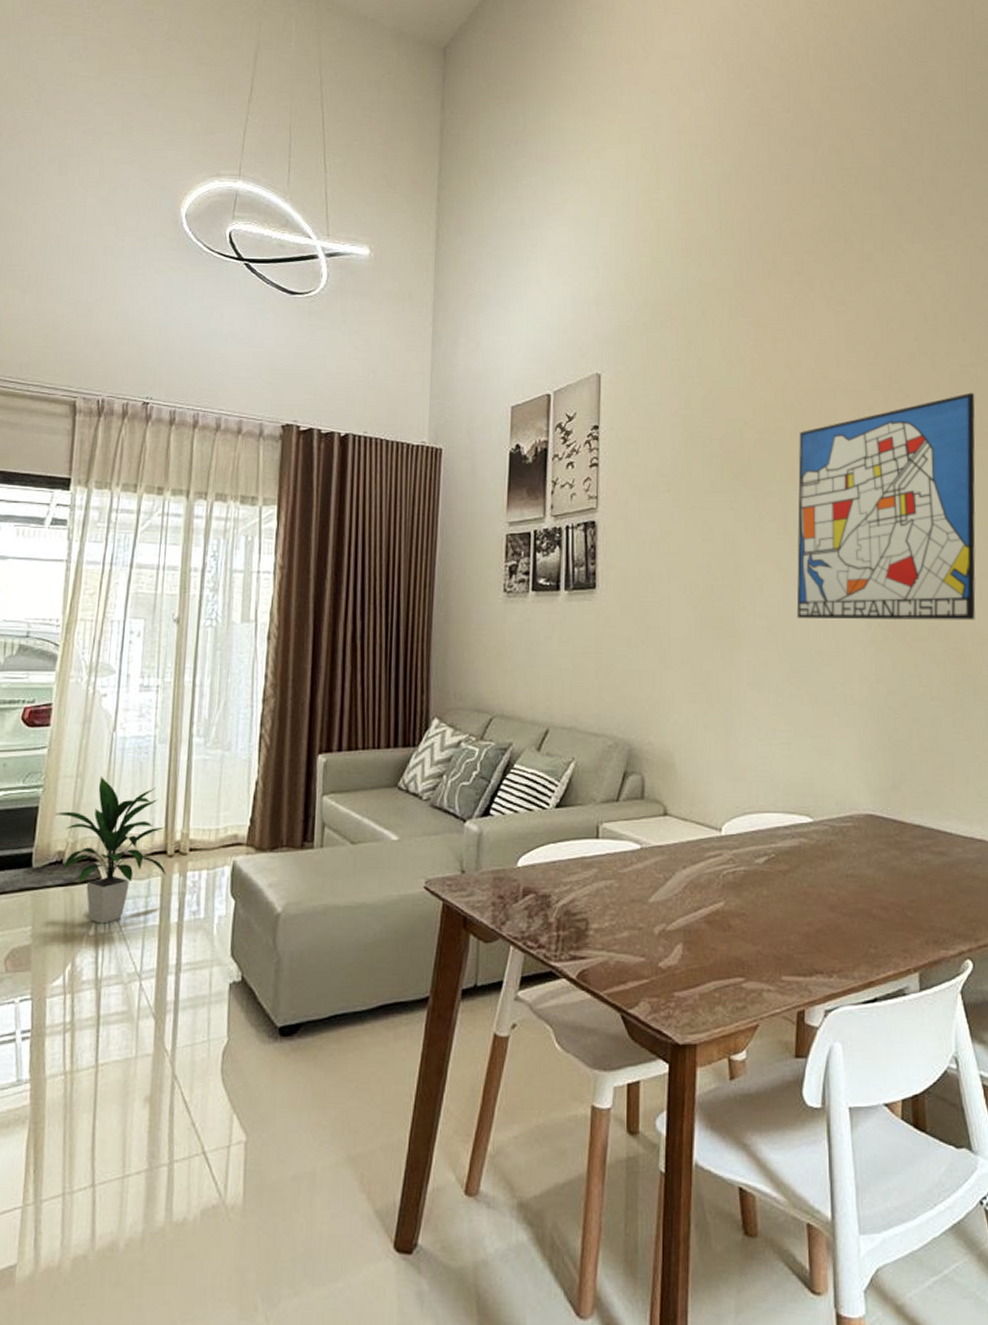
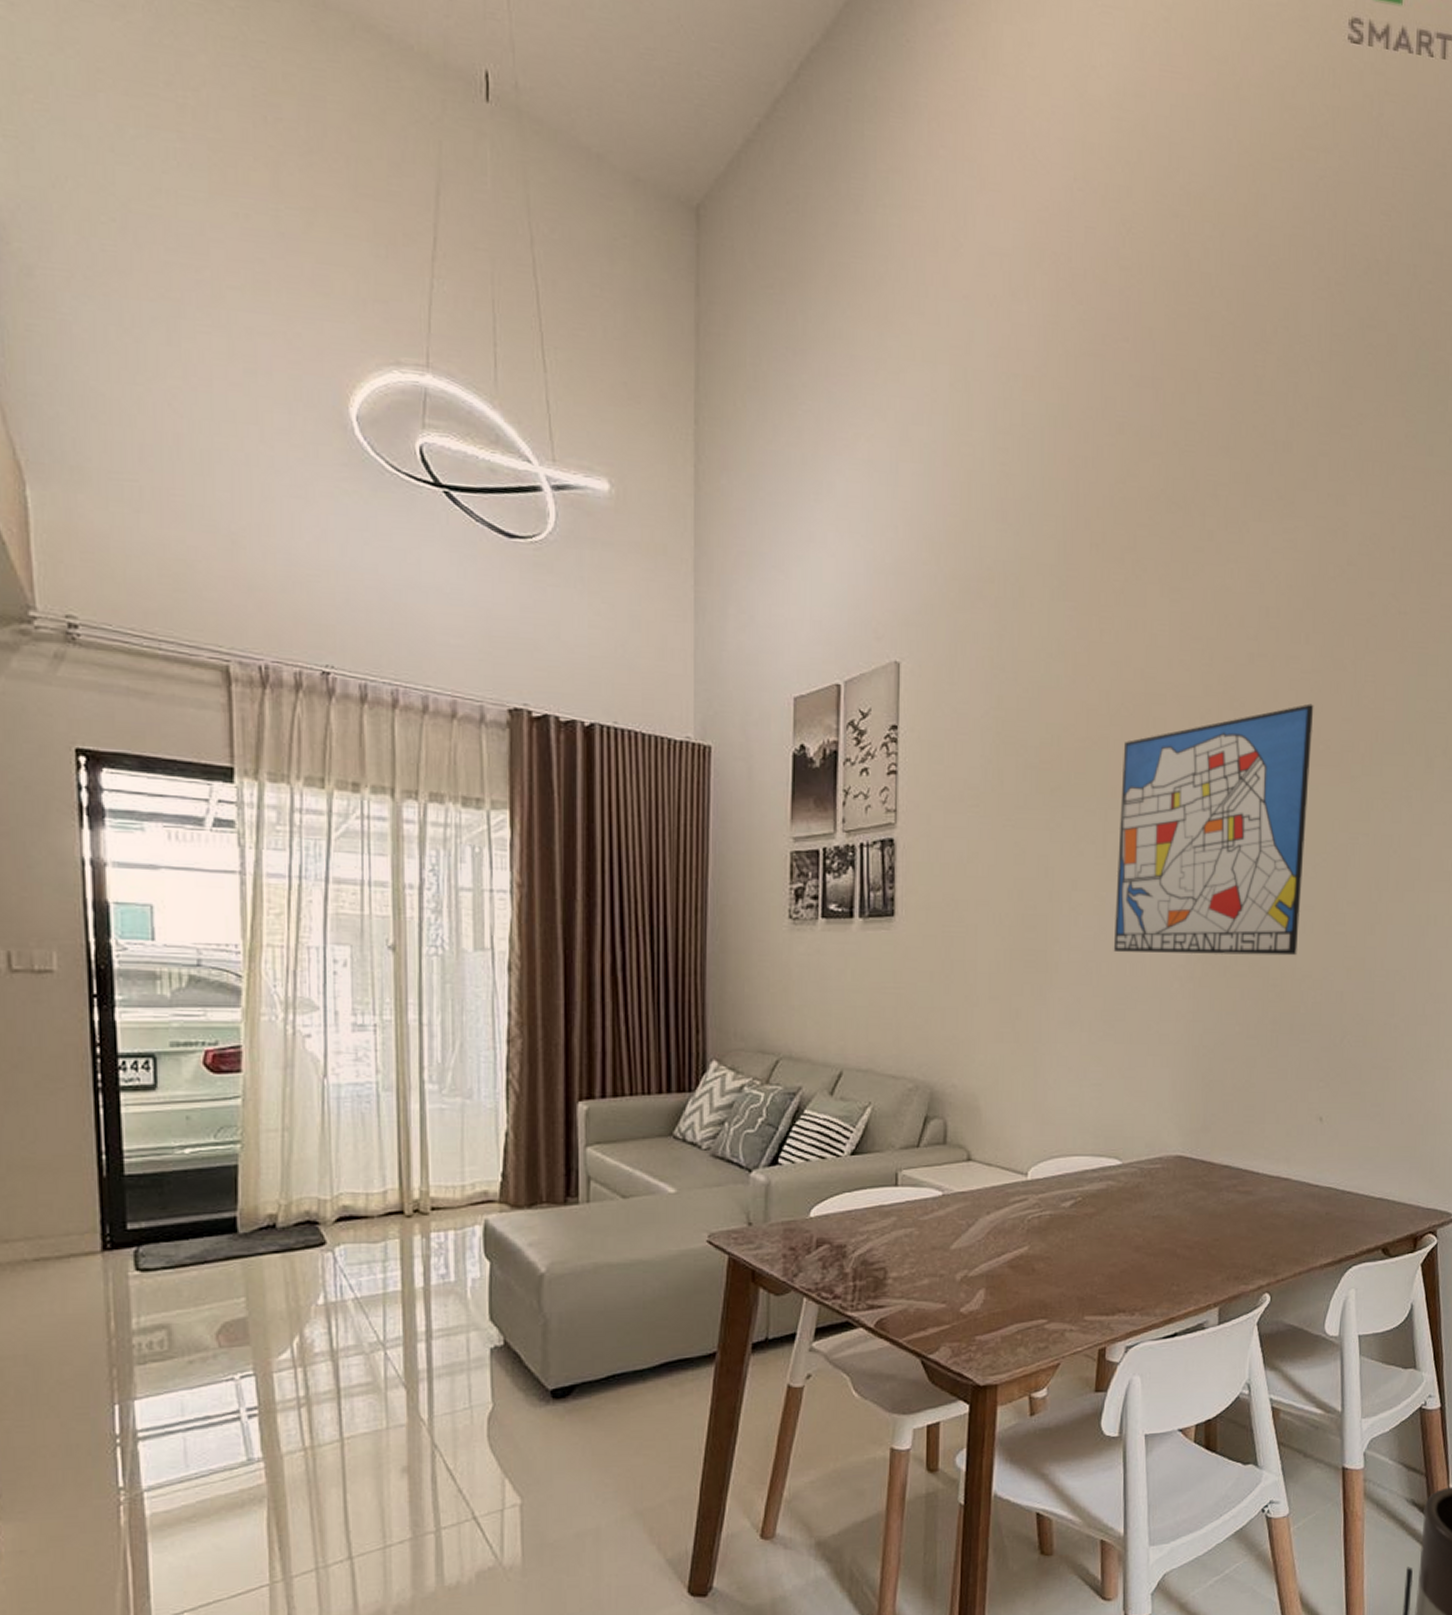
indoor plant: present [55,776,167,924] -> none [260,1129,406,1292]

